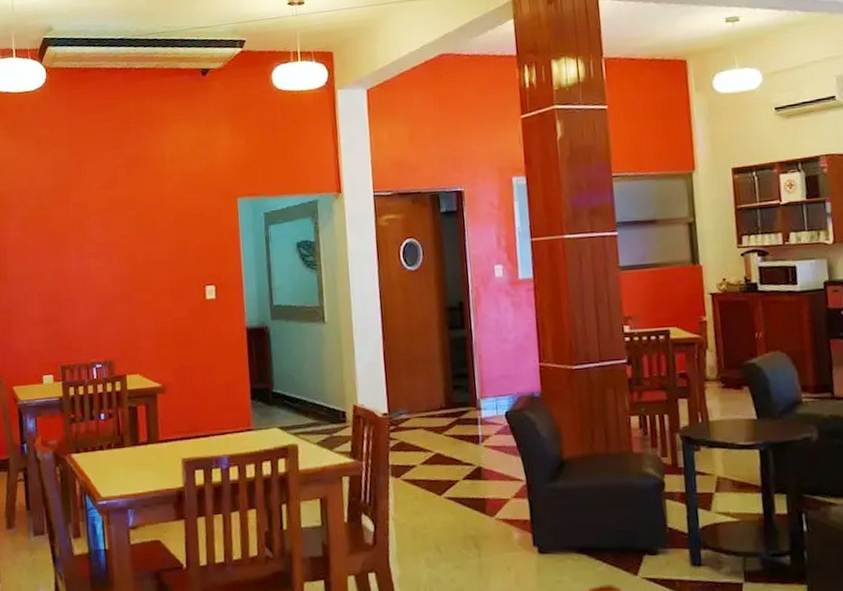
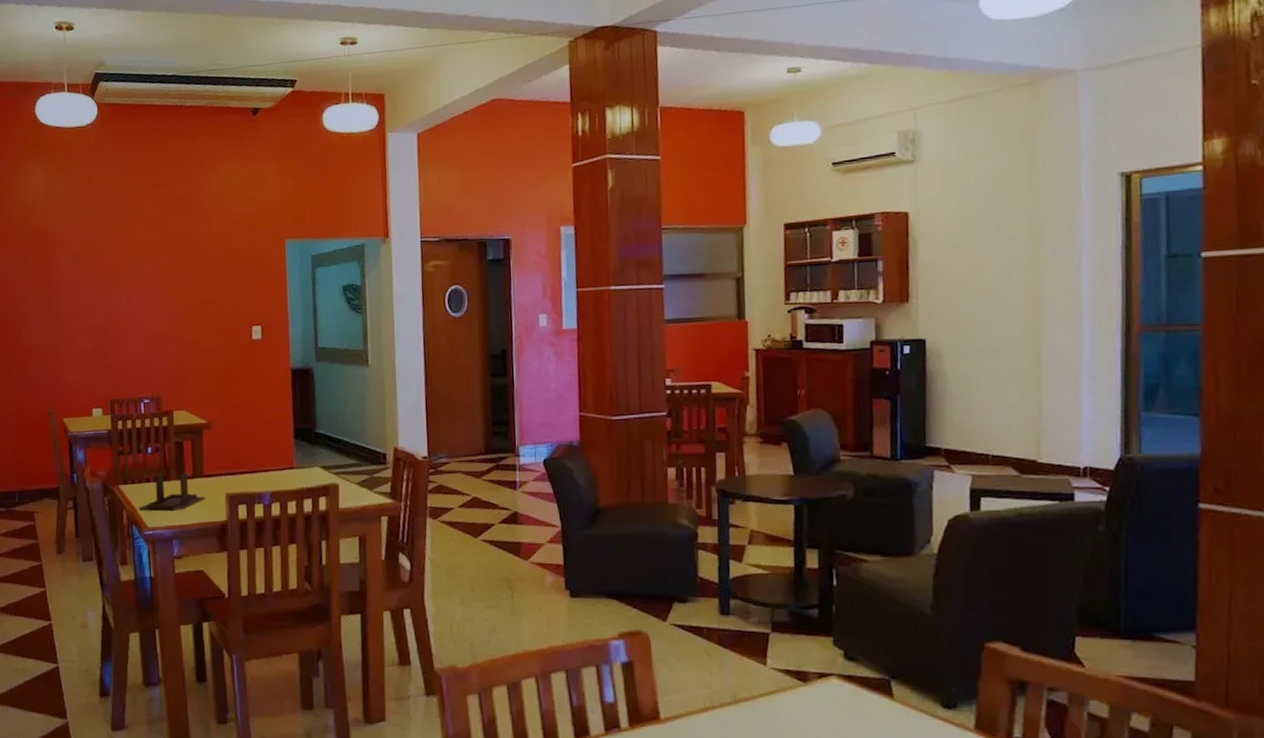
napkin holder: none [92,439,161,479] -> present [138,473,205,511]

